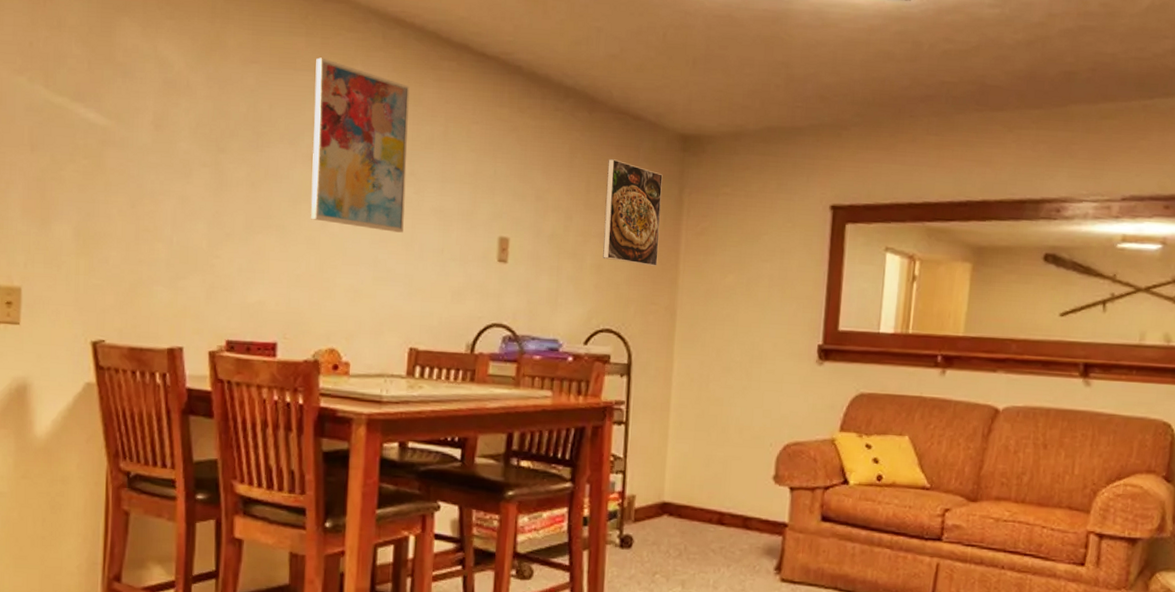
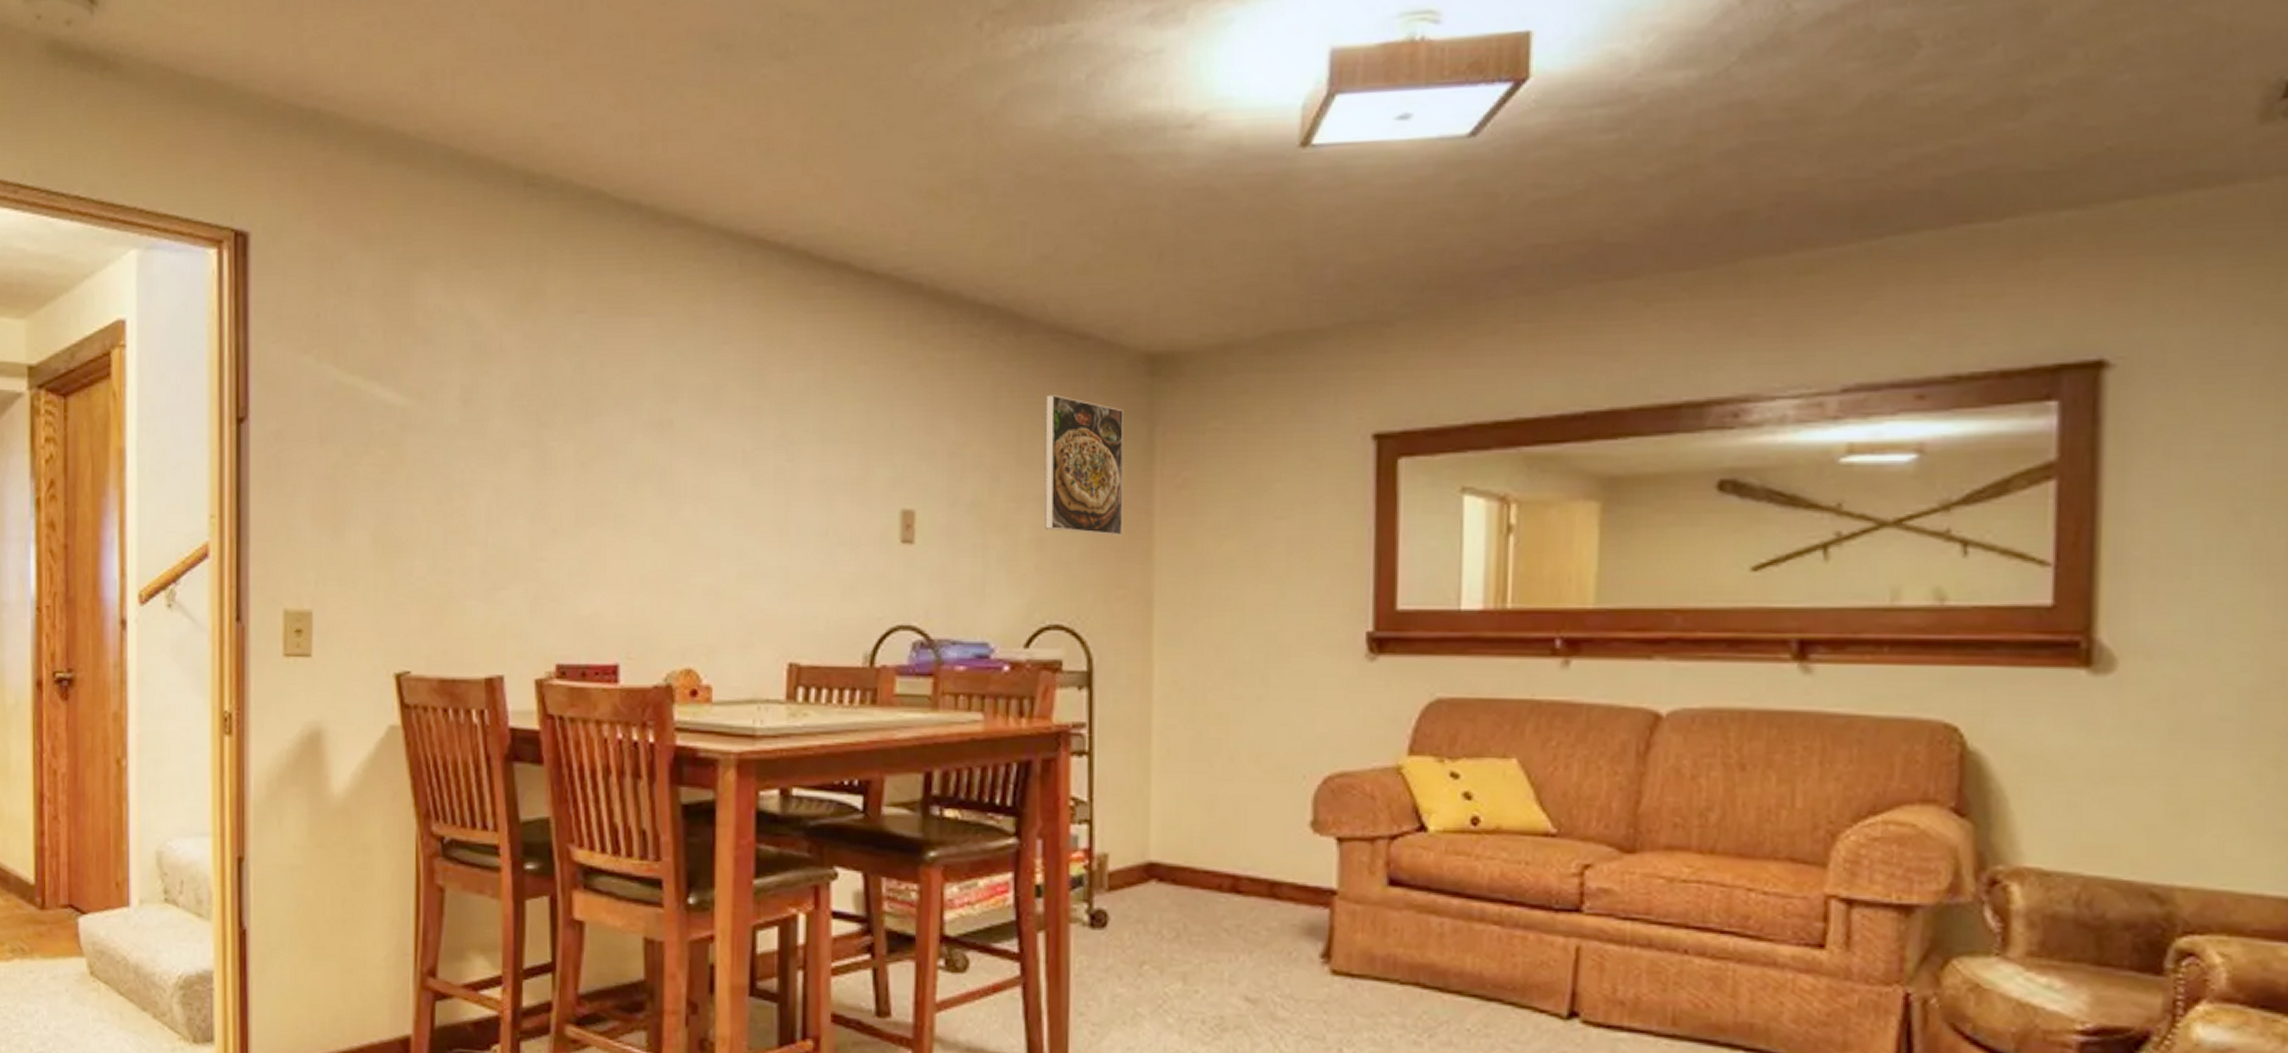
wall art: present [311,57,410,233] -> none [655,297,776,513]

